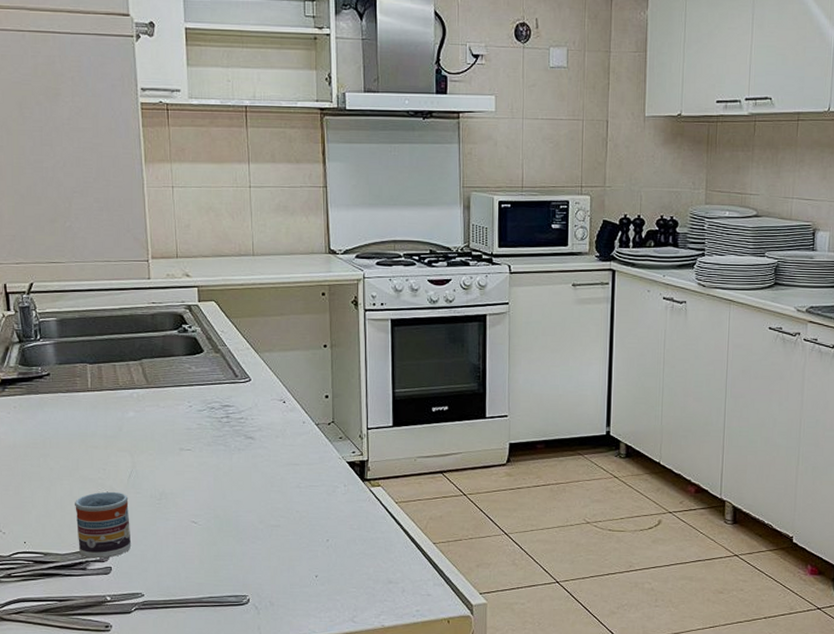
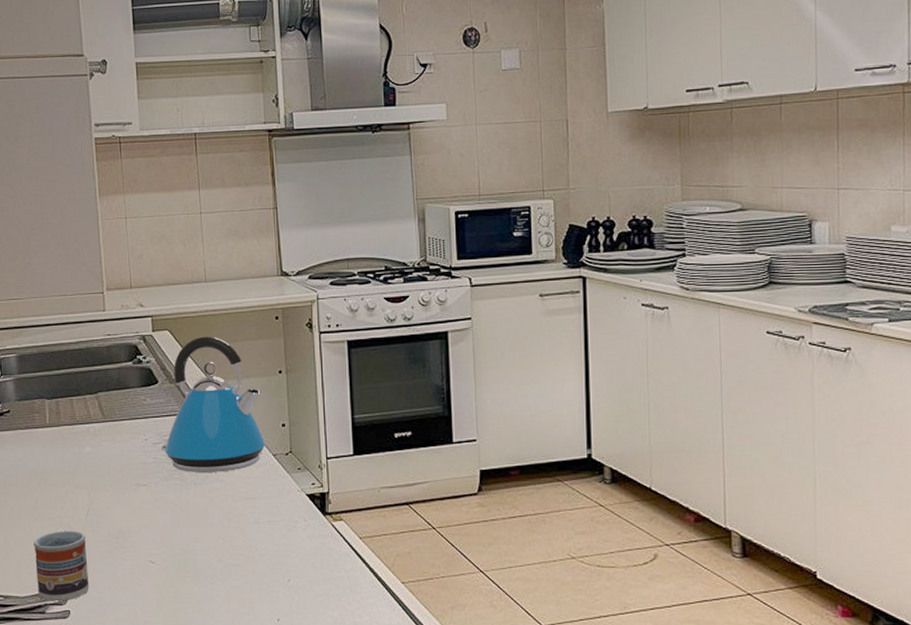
kettle: none [204,308,309,439] -> present [160,336,266,472]

